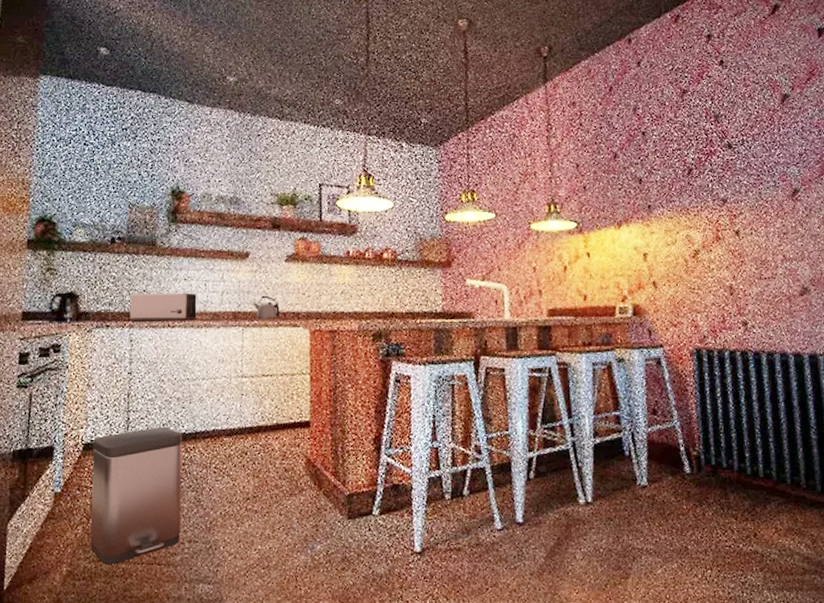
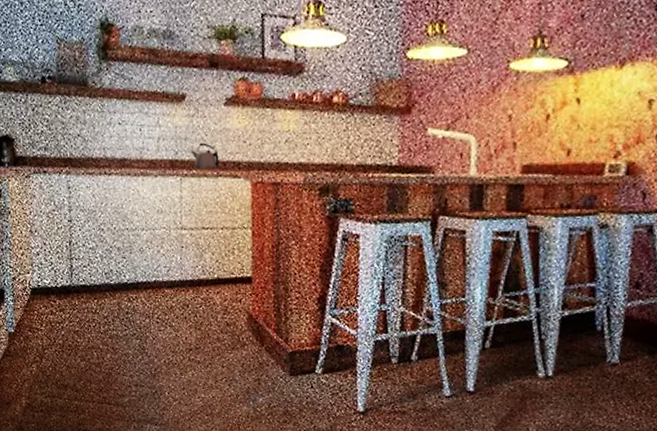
pedal bin: present [90,426,182,565] -> none [40,275,128,401]
toaster: present [130,292,197,322] -> none [65,137,133,170]

